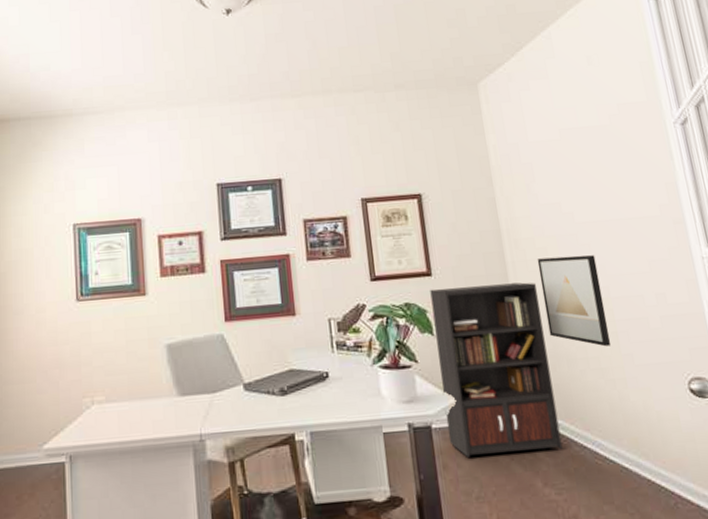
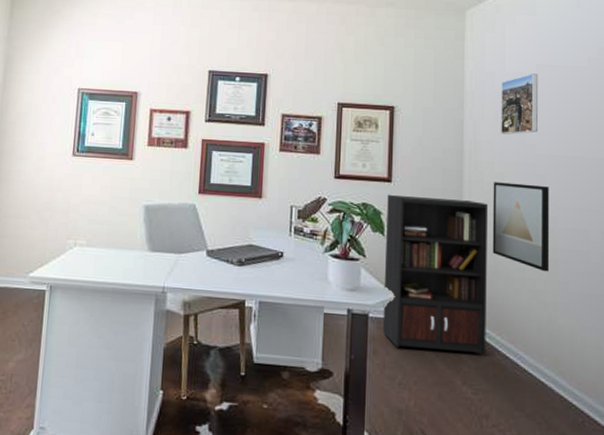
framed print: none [526,139,572,207] -> present [501,74,539,135]

